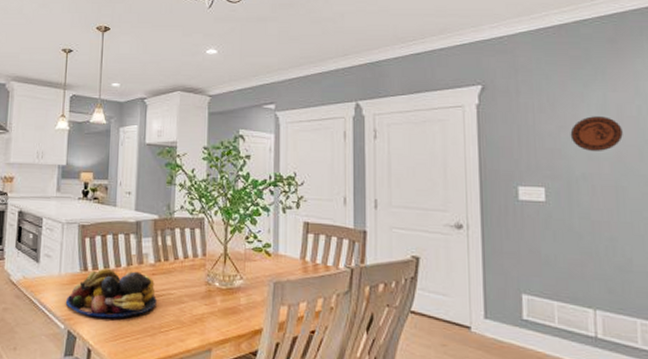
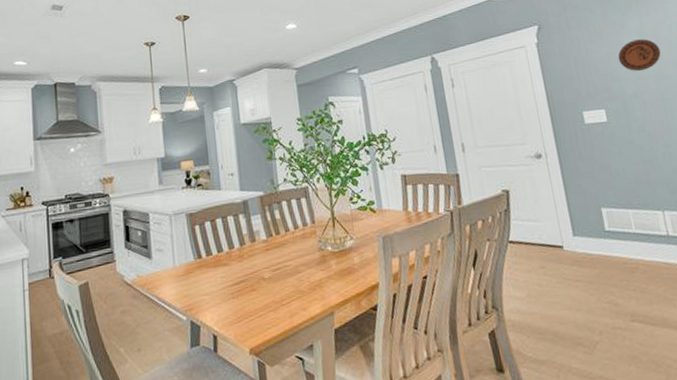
fruit bowl: present [66,268,157,318] -> none [185,250,275,303]

